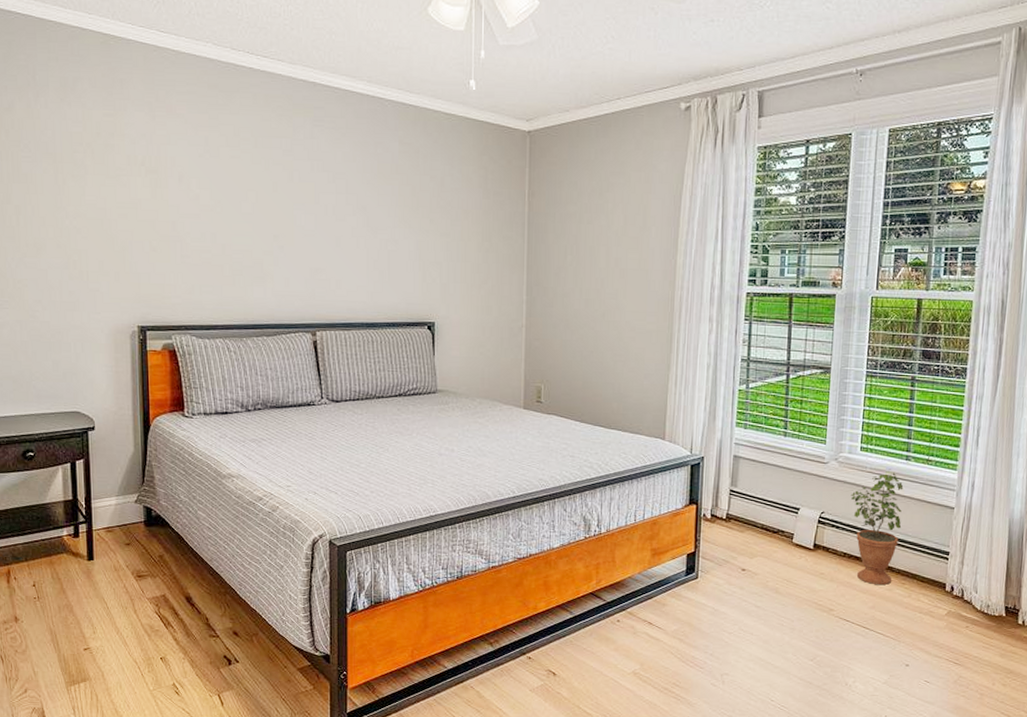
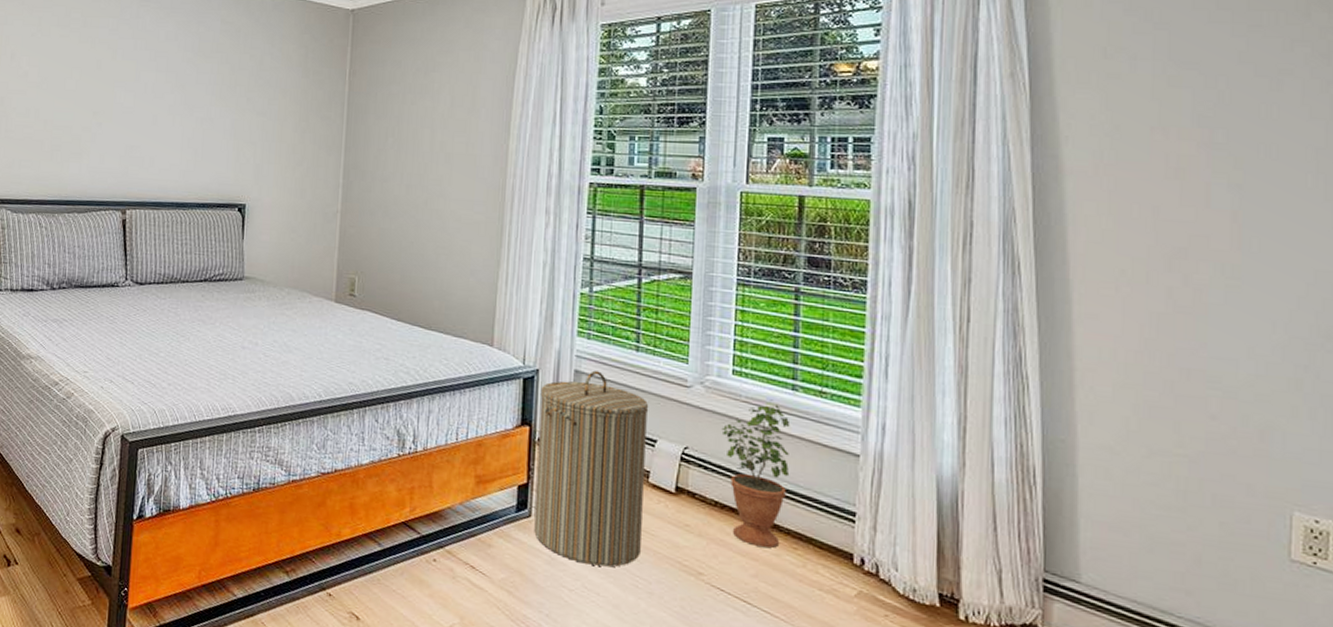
laundry hamper: none [700,455,794,612] -> present [534,370,649,567]

